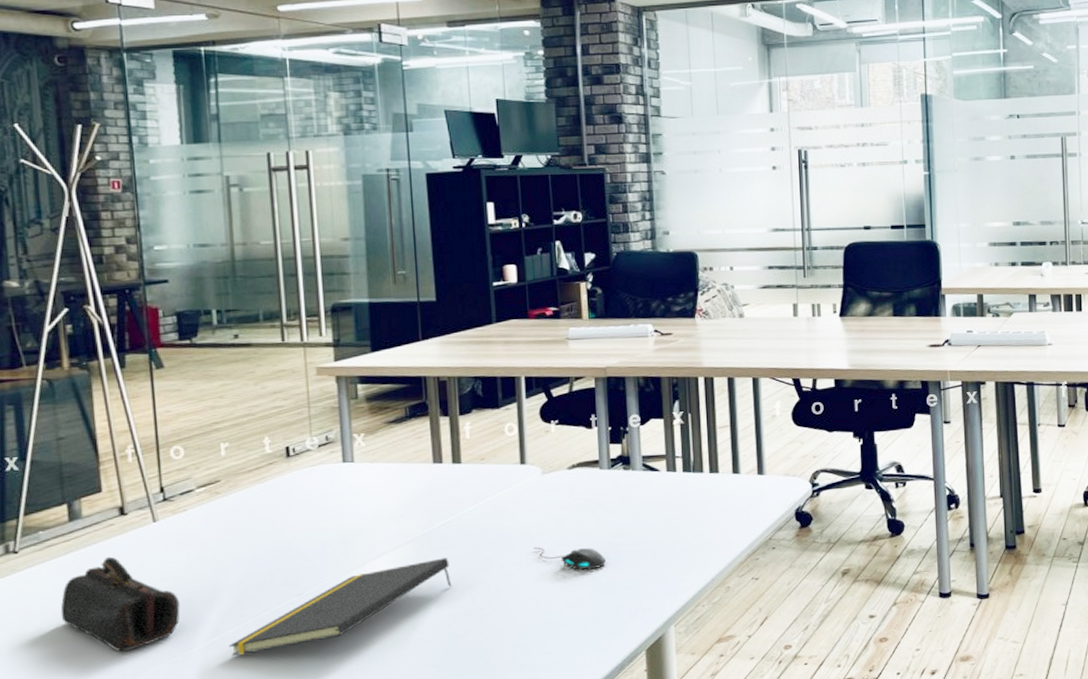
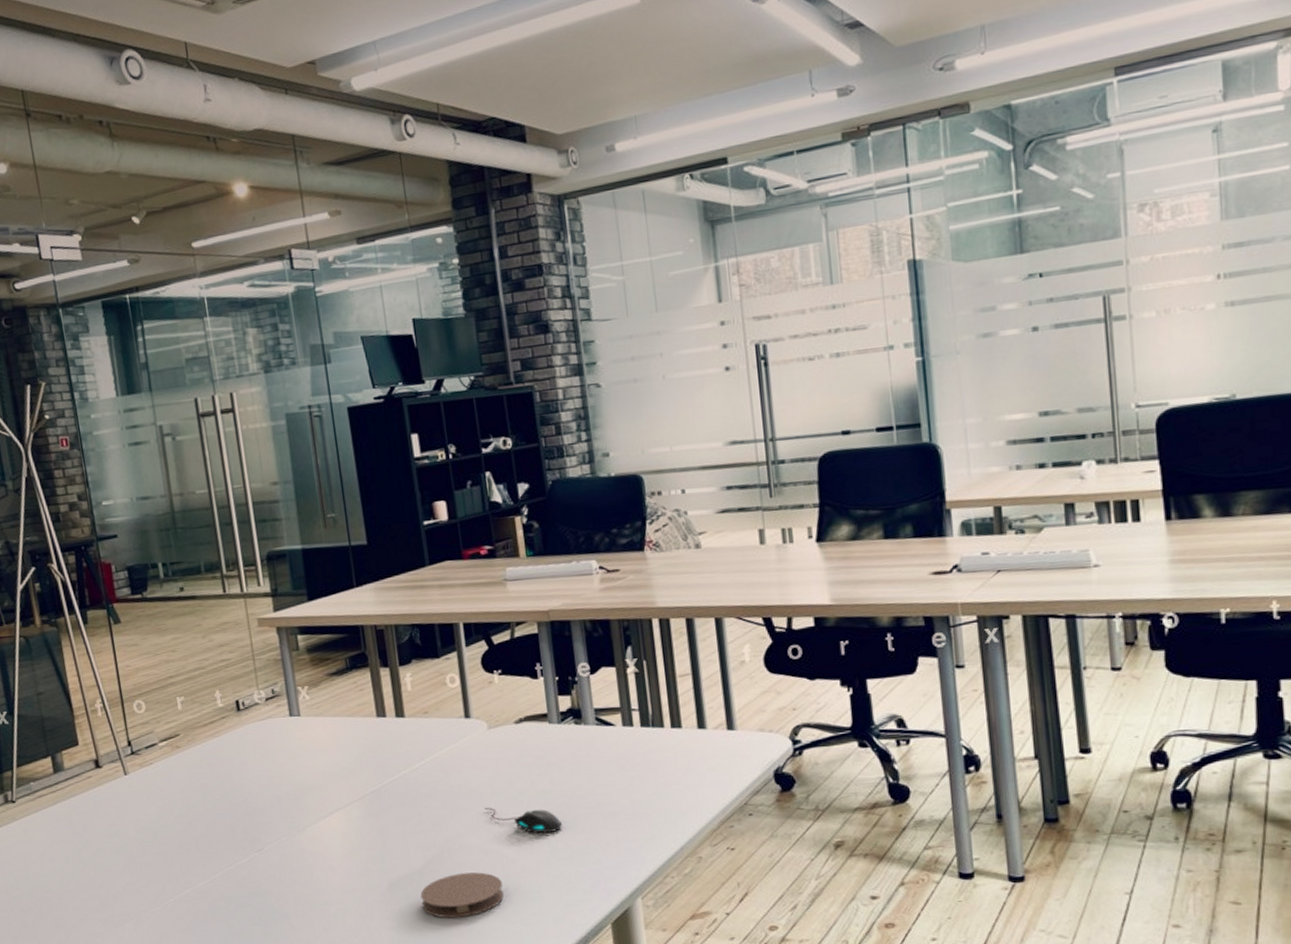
pencil case: present [60,556,180,652] -> none [54,807,156,900]
notepad: present [229,558,452,656] -> none [200,817,405,908]
coaster: none [464,608,546,653] -> present [420,872,504,918]

